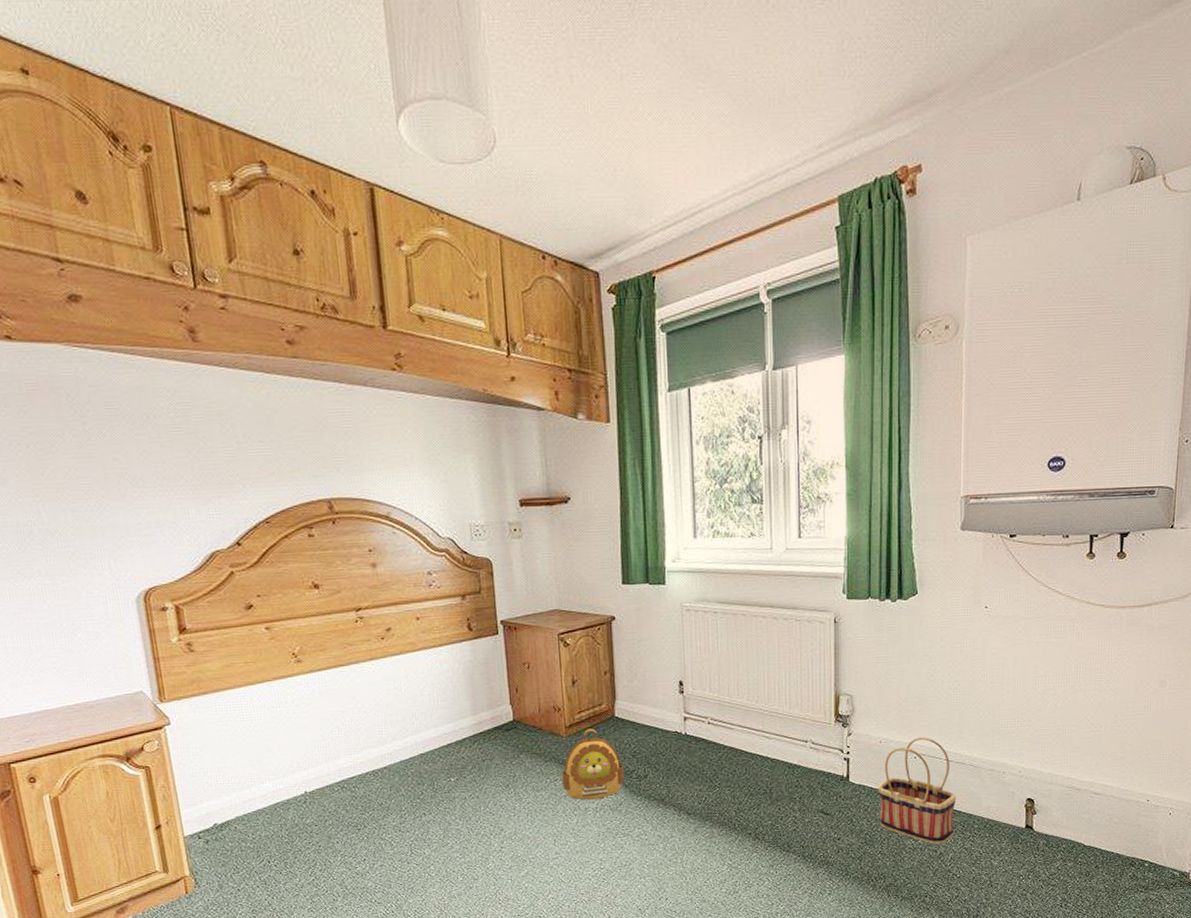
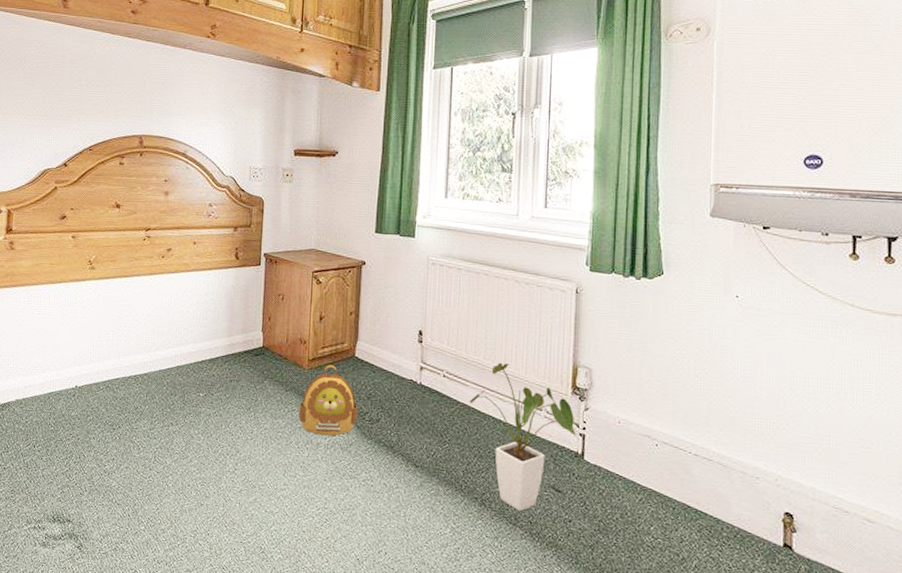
house plant: none [737,701,842,839] -> present [470,362,578,512]
basket: present [877,737,957,846] -> none [614,423,703,549]

